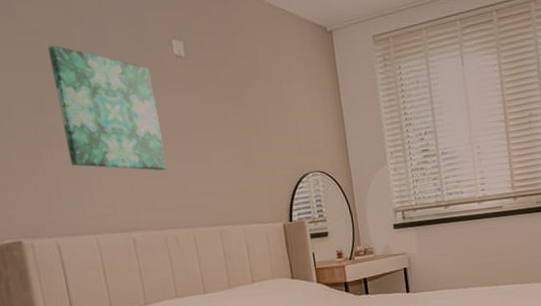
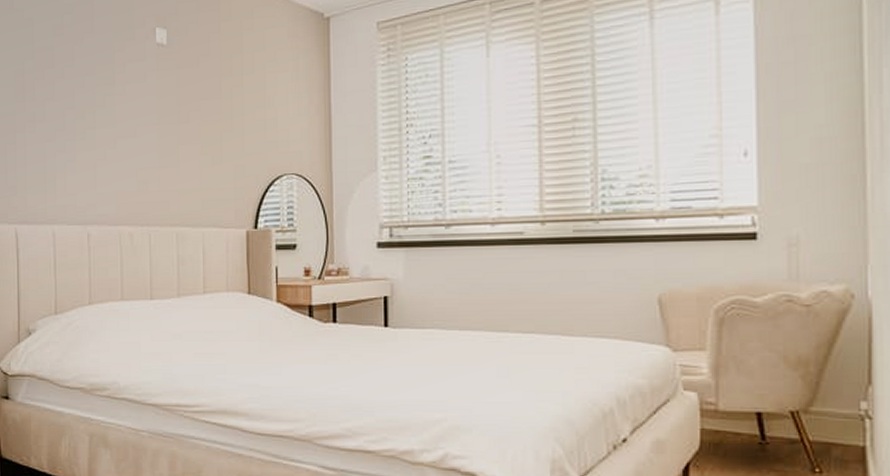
wall art: present [48,45,167,171] -> none [38,33,132,164]

